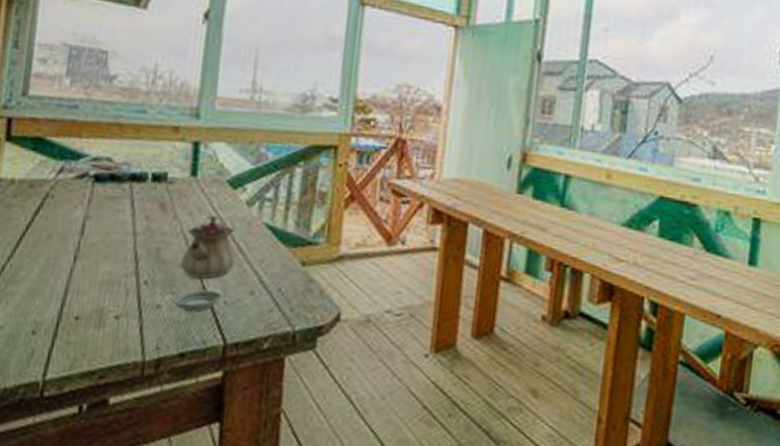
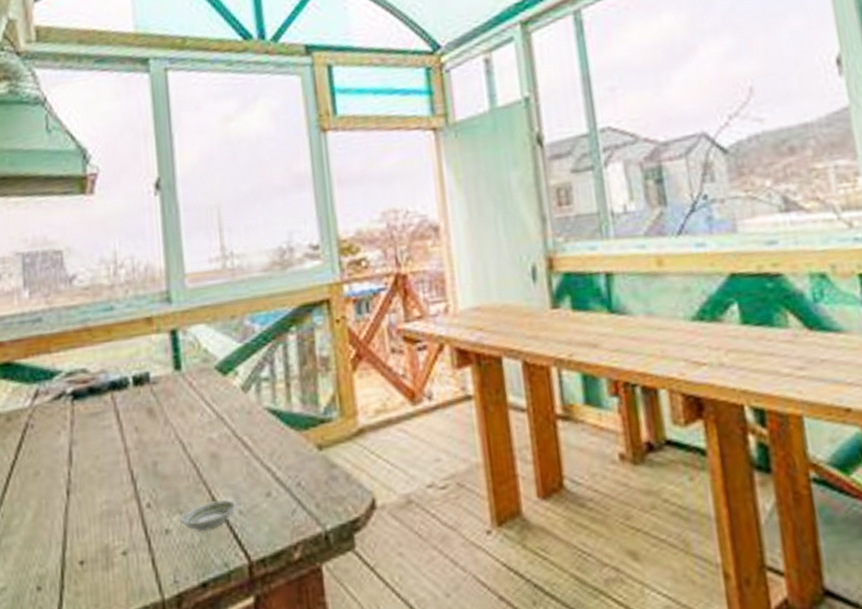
teapot: present [180,214,236,278] -> none [182,409,243,489]

